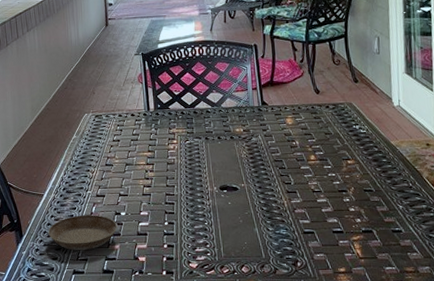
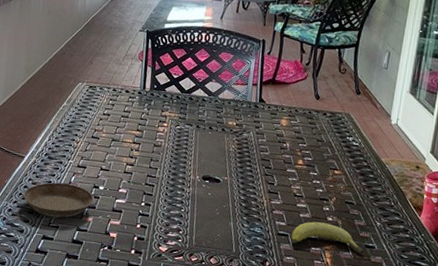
fruit: none [317,214,391,240] -> present [291,221,364,254]

